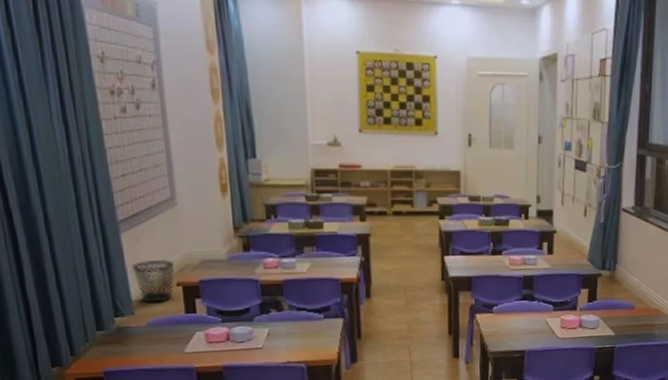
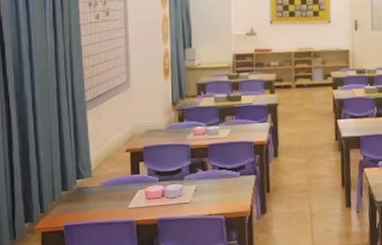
wastebasket: present [132,259,175,303] -> none [94,130,126,167]

